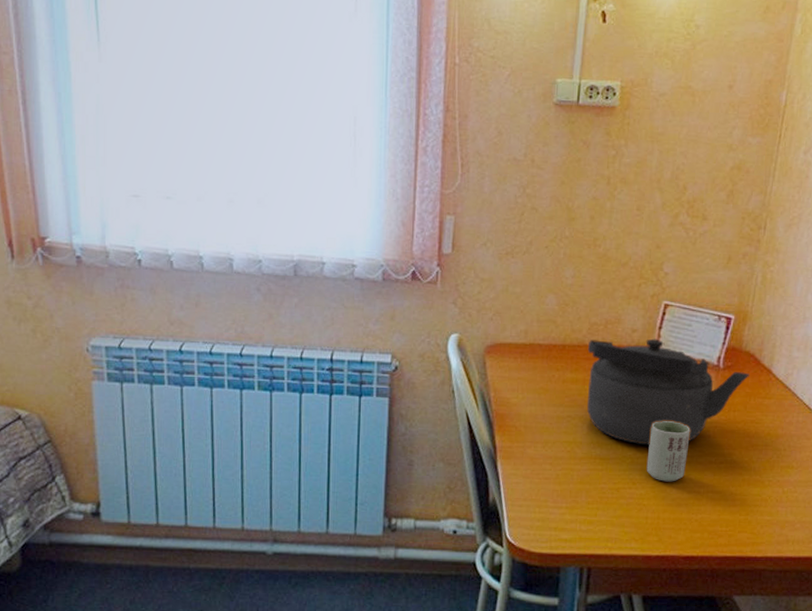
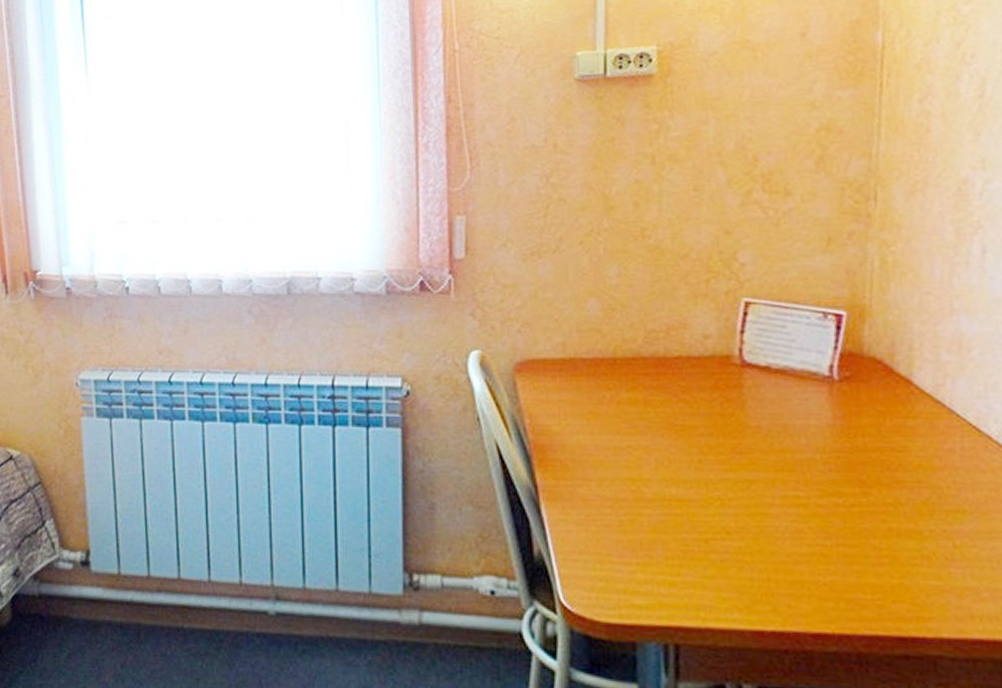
kettle: present [587,338,749,446] -> none [645,345,879,483]
cup: present [646,421,690,482] -> none [743,450,802,531]

